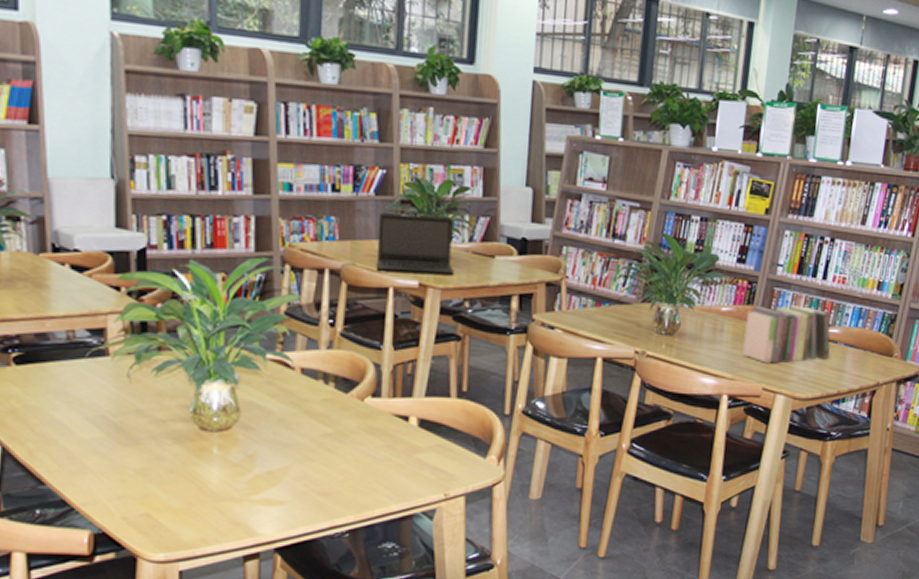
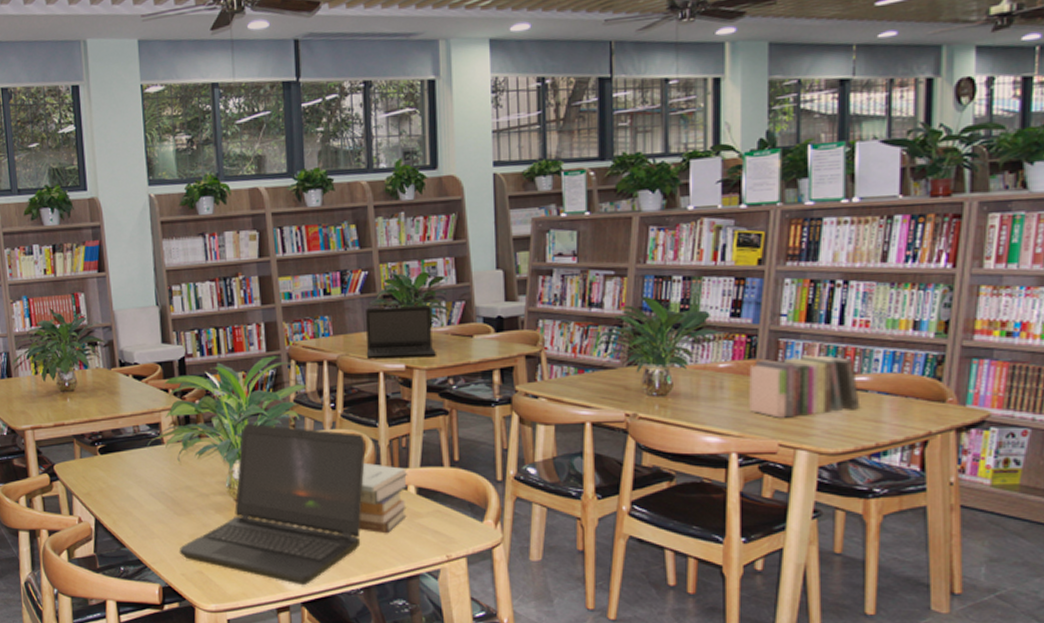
laptop computer: none [120,336,366,529] -> present [179,423,366,586]
books: none [350,390,410,470] -> present [358,463,409,534]

